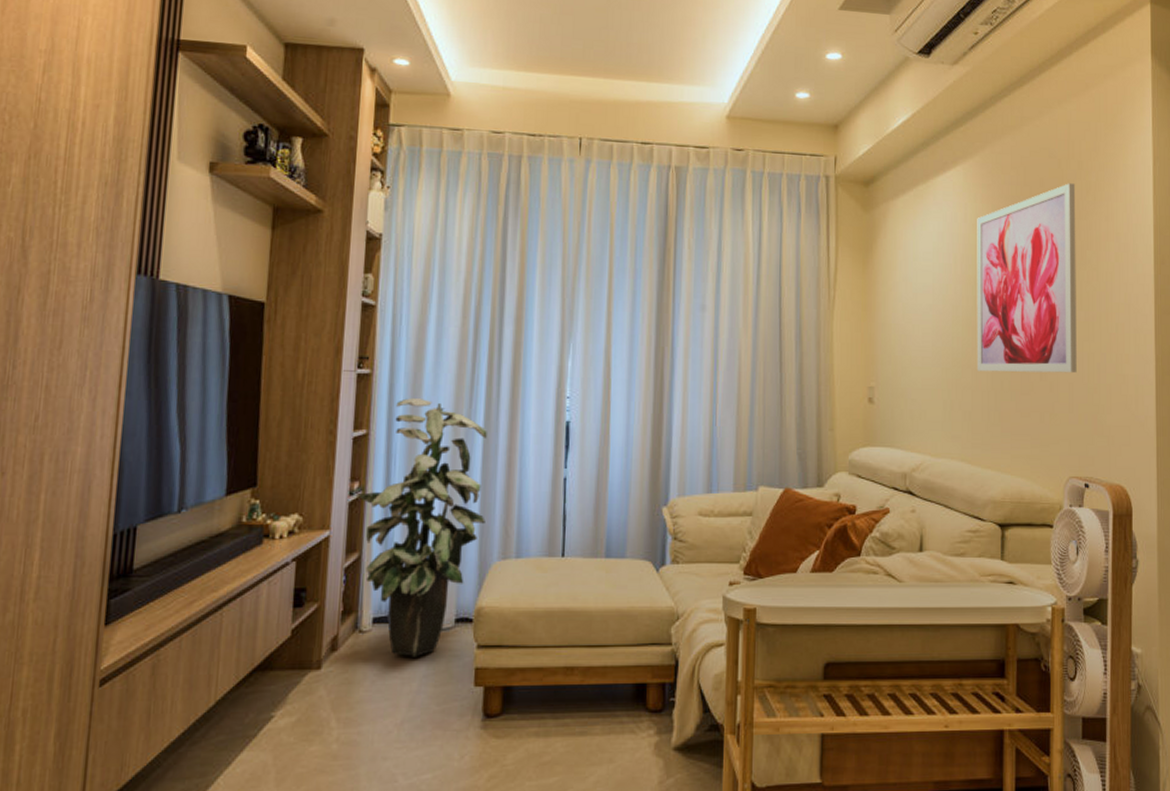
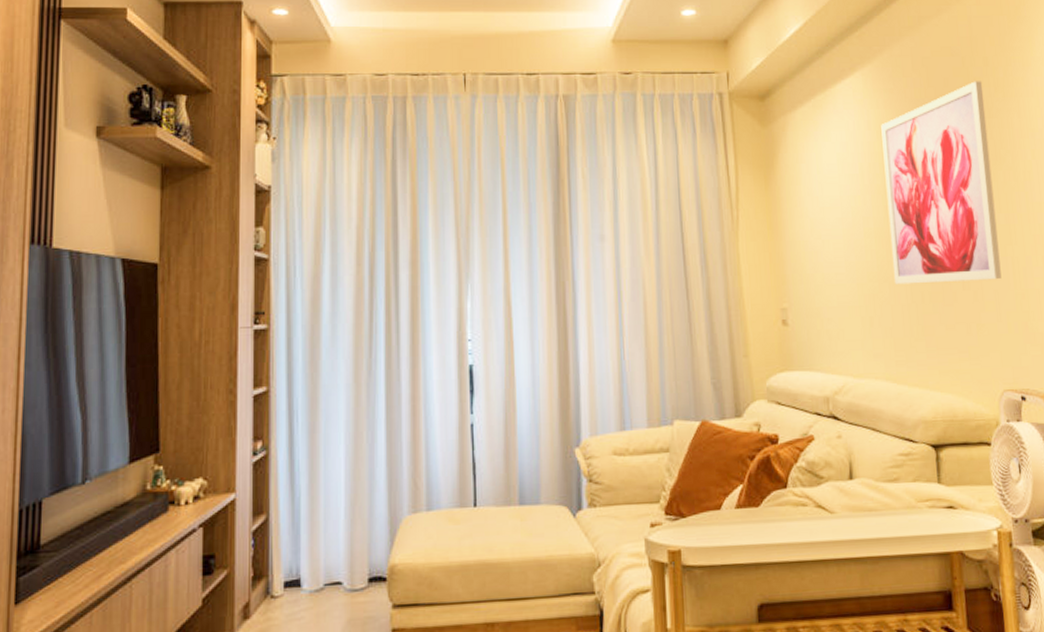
indoor plant: present [355,398,487,657] -> none [259,351,393,621]

